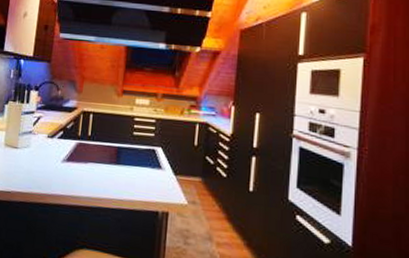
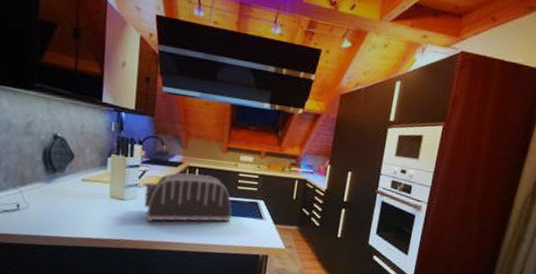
toaster: none [36,118,128,172] -> present [142,173,232,222]

